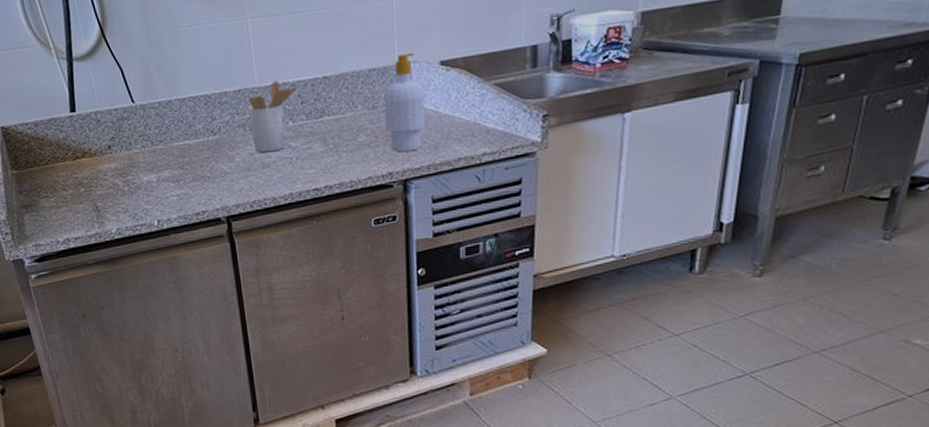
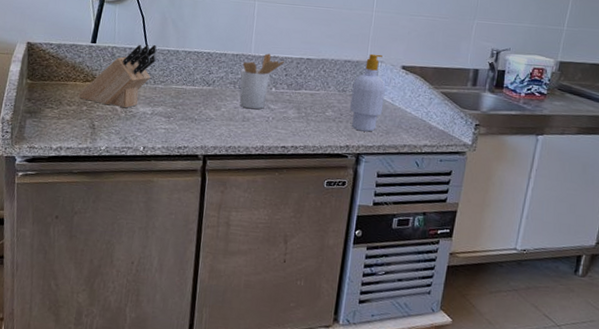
knife block: none [70,98,148,182] -> present [77,44,157,108]

